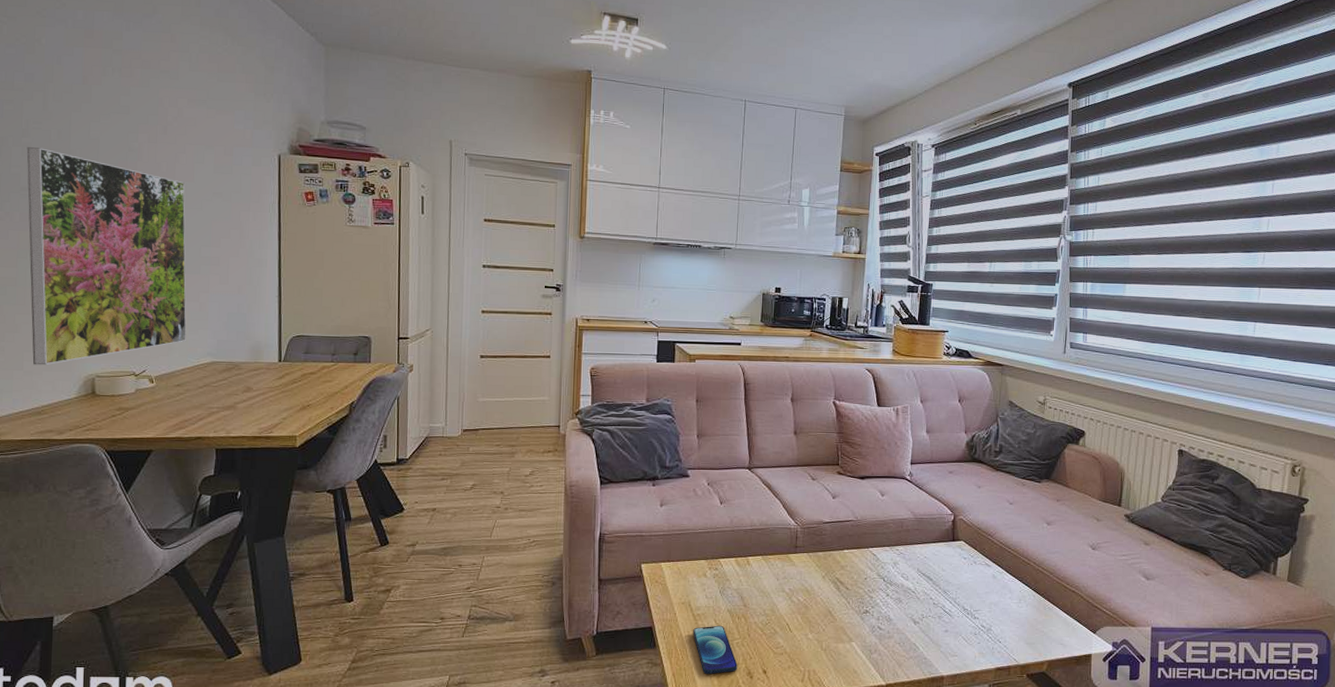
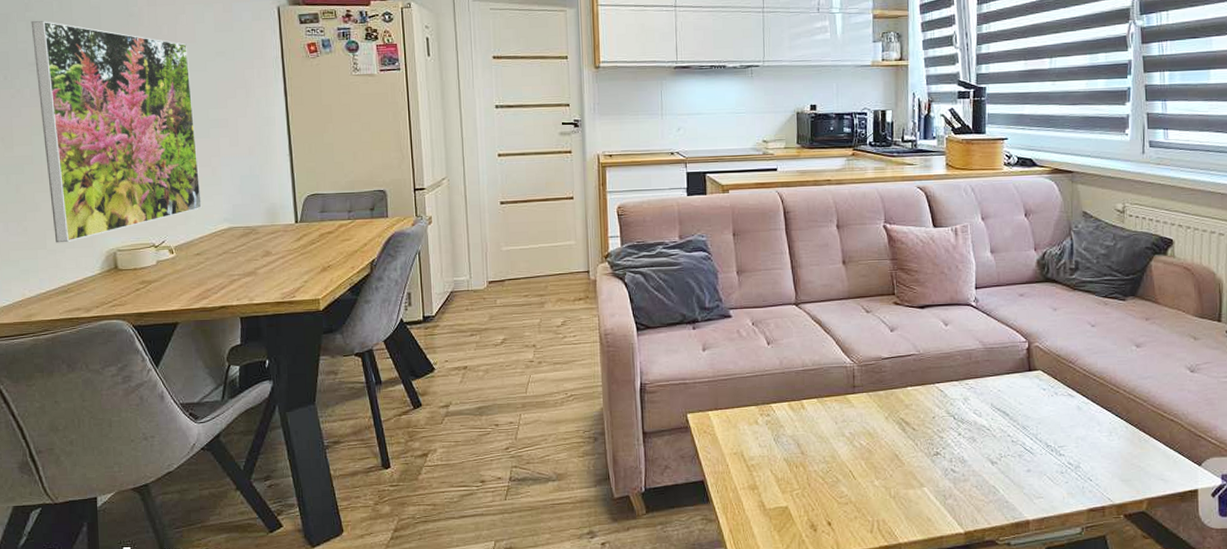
smartphone: present [693,625,738,674] -> none [748,475,799,529]

